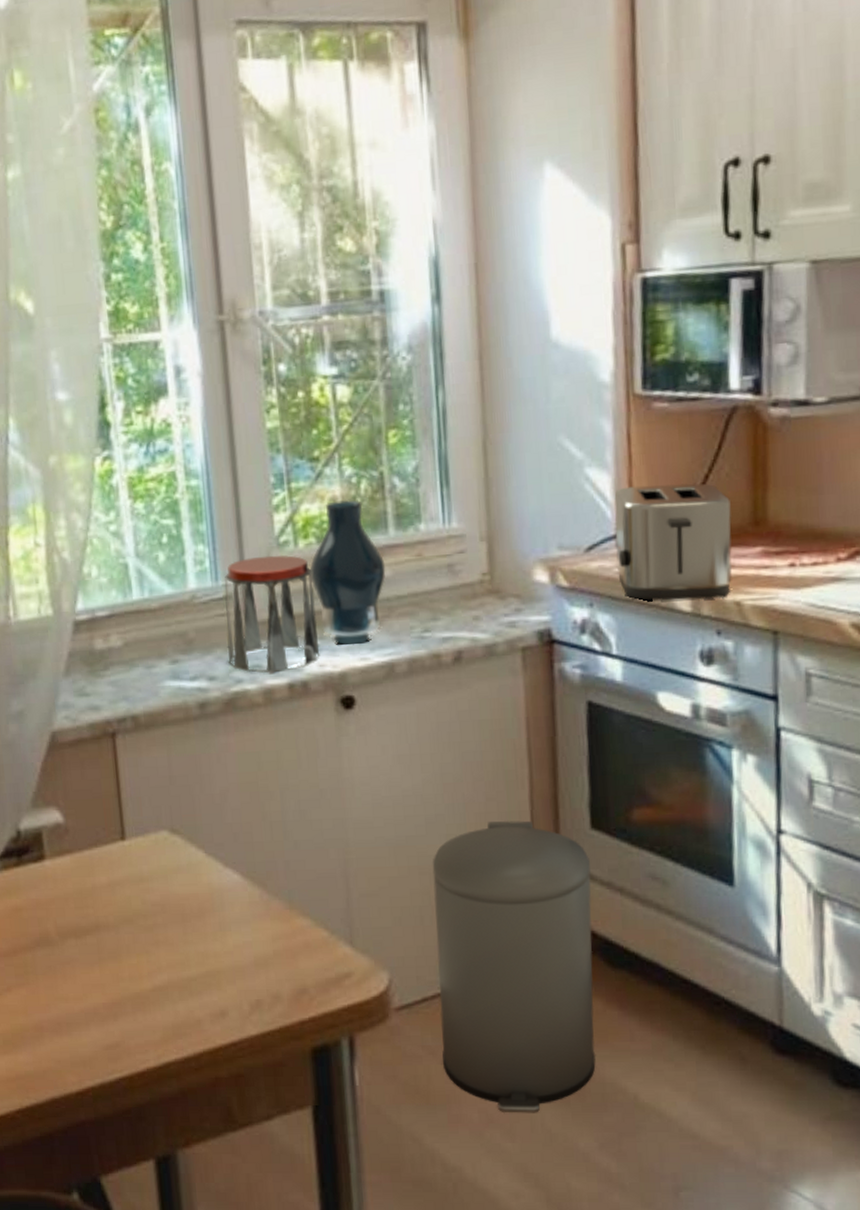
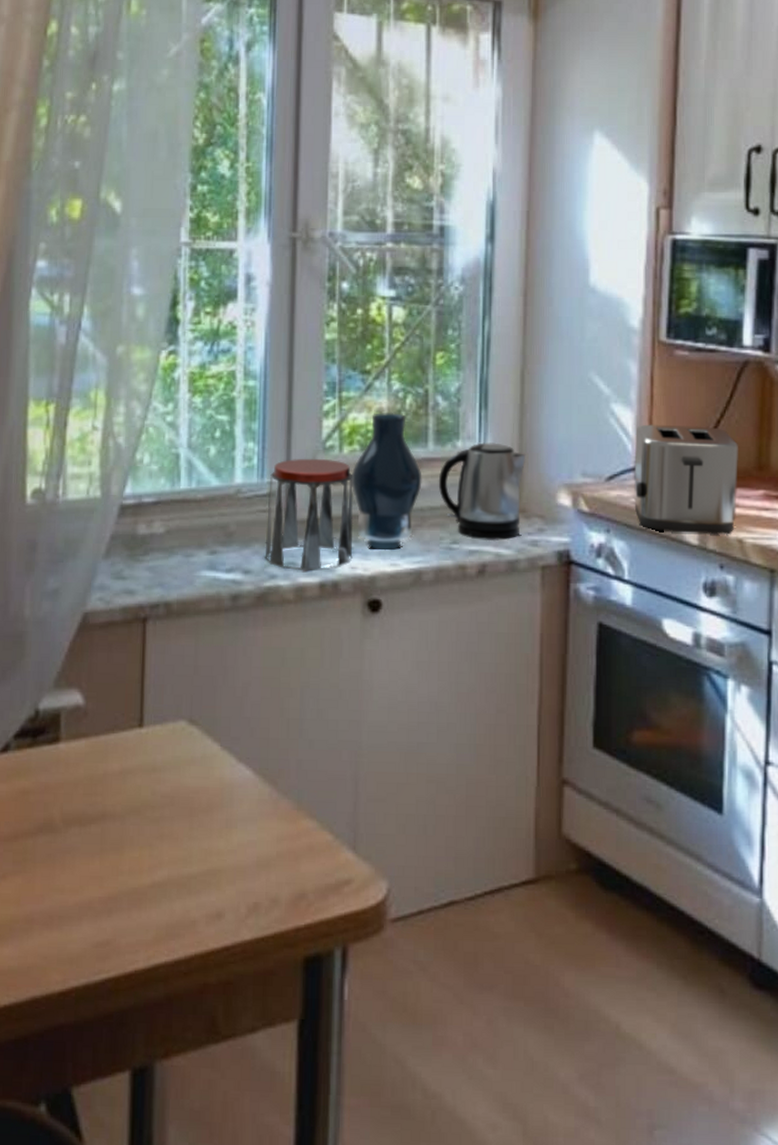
kettle: none [403,522,496,627] -> present [438,442,526,542]
pedal bin: present [432,820,596,1113] -> none [433,733,590,1039]

